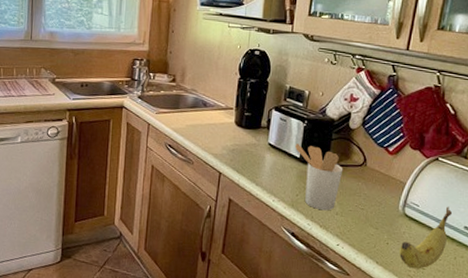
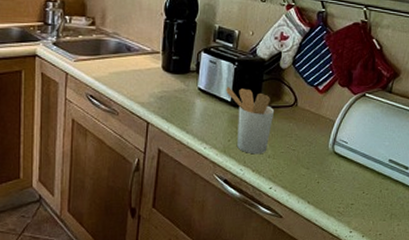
fruit: present [399,206,453,269] -> none [330,141,379,205]

